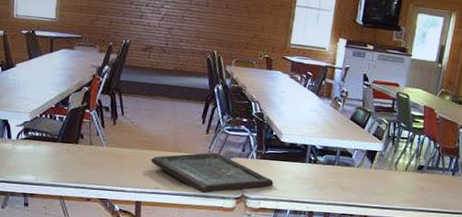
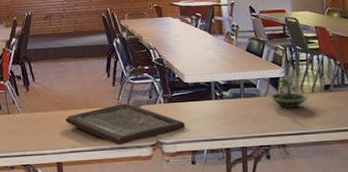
terrarium: none [362,145,401,184] -> present [269,69,309,109]

